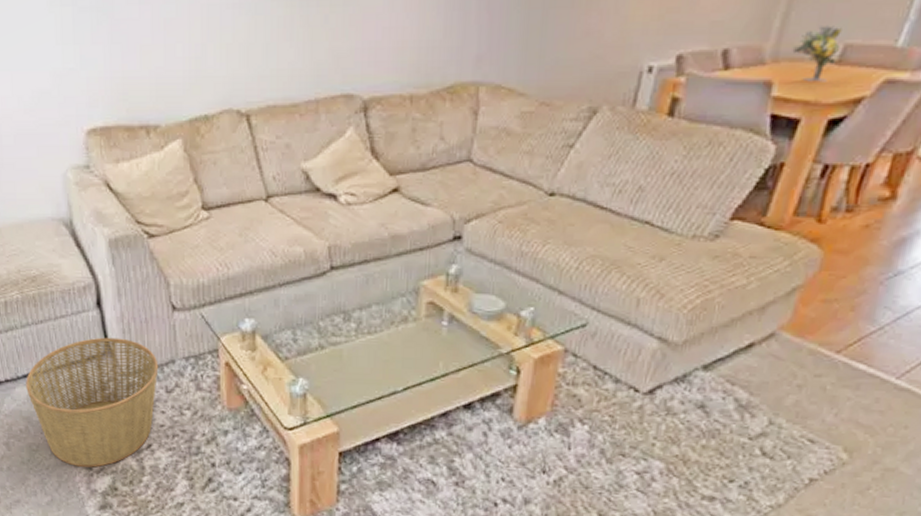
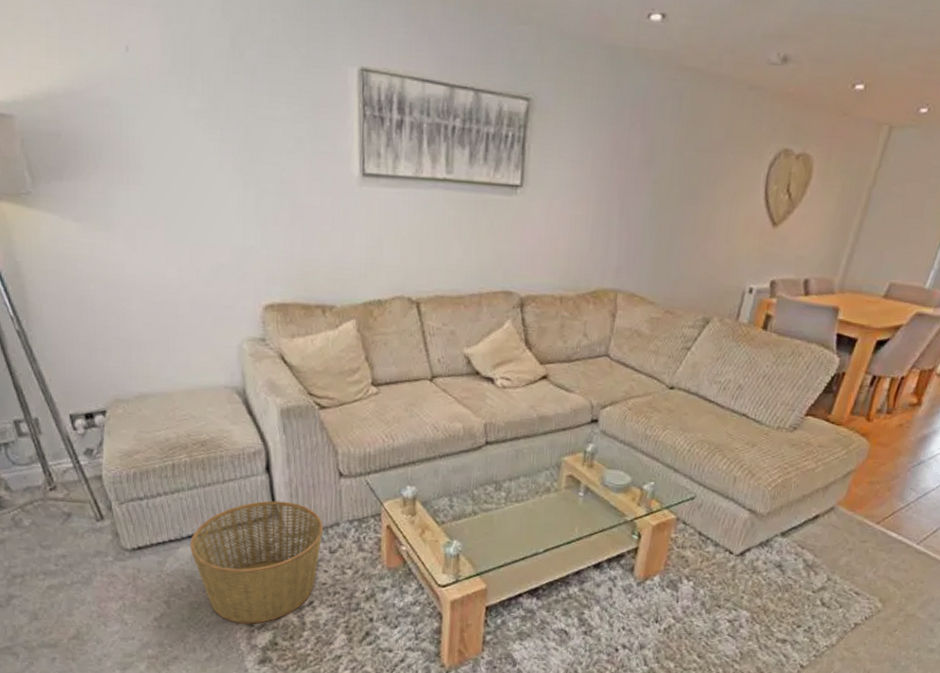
bouquet: present [792,25,842,82] -> none [853,267,889,311]

